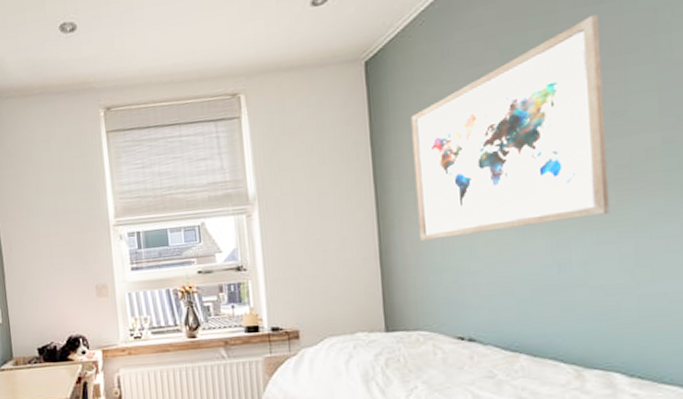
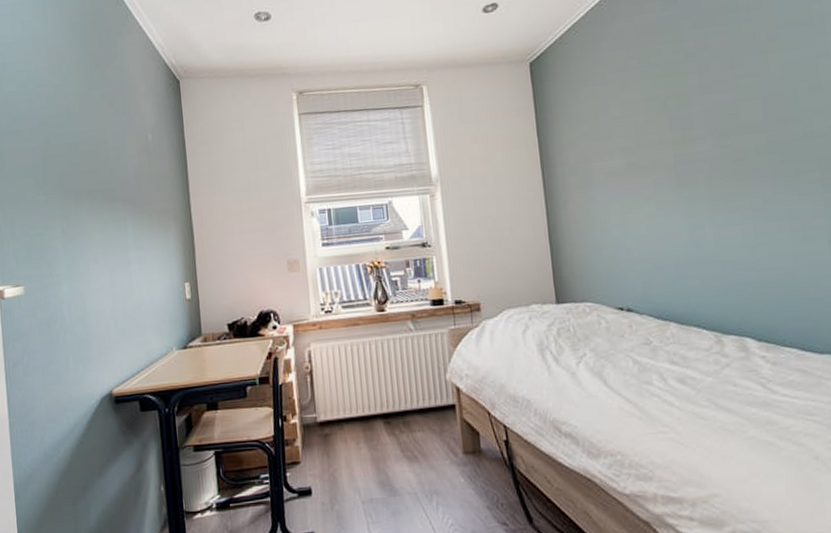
wall art: present [410,14,610,241] -> none [569,35,733,221]

